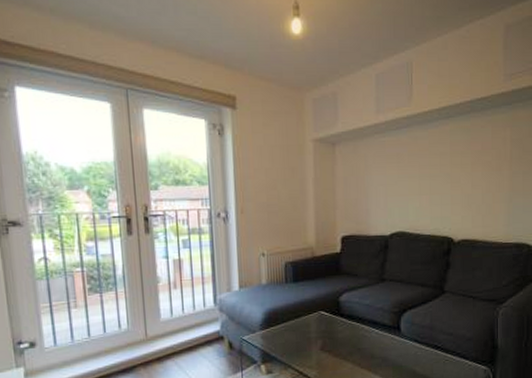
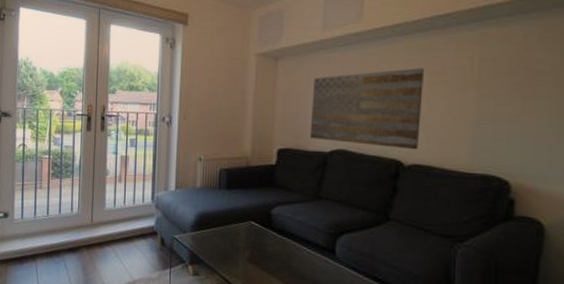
wall art: none [370,149,467,226] -> present [309,68,424,150]

